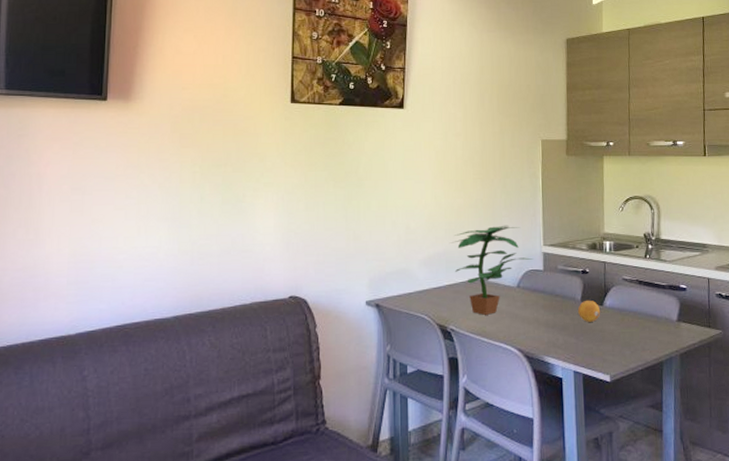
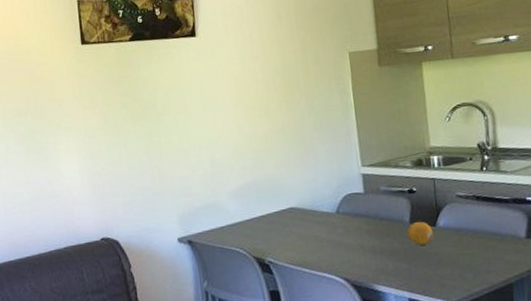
potted plant: present [450,225,534,315] -> none [259,148,352,245]

